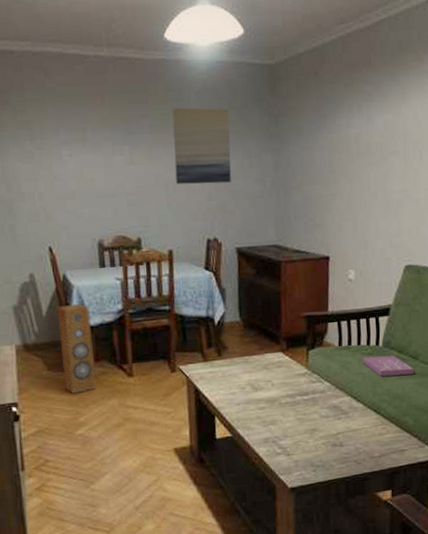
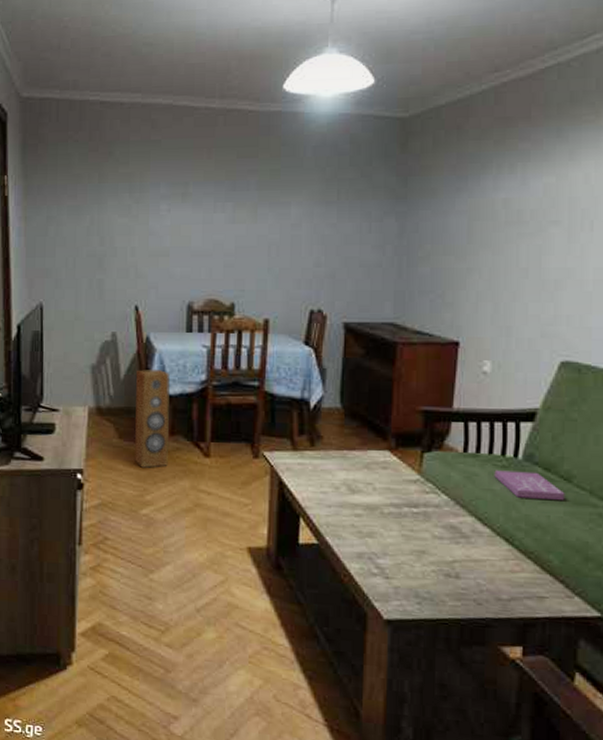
wall art: present [172,108,231,185] -> none [281,164,349,248]

